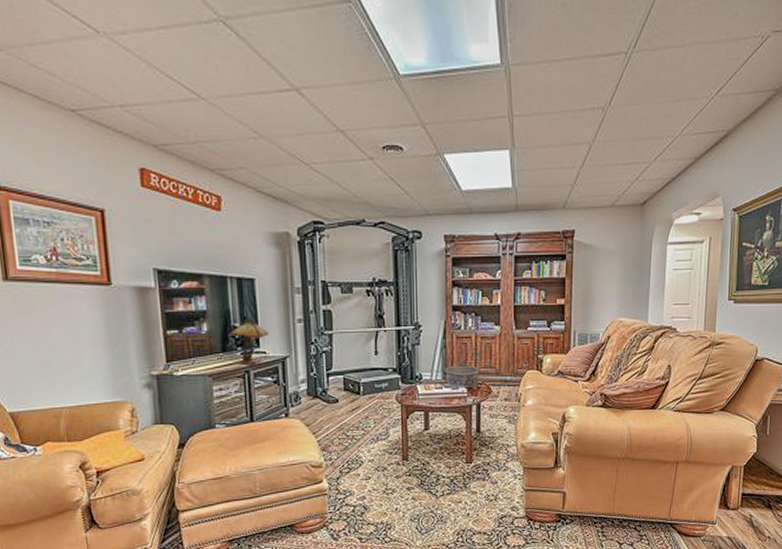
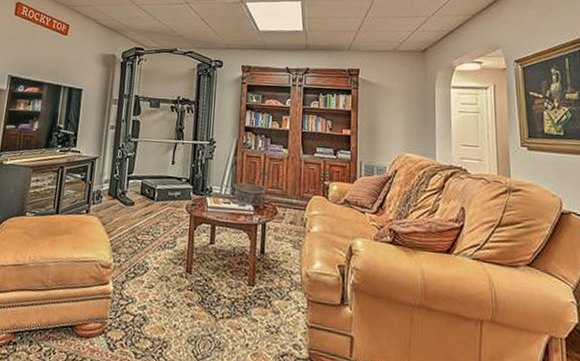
table lamp: present [229,318,269,366] -> none [54,121,86,163]

